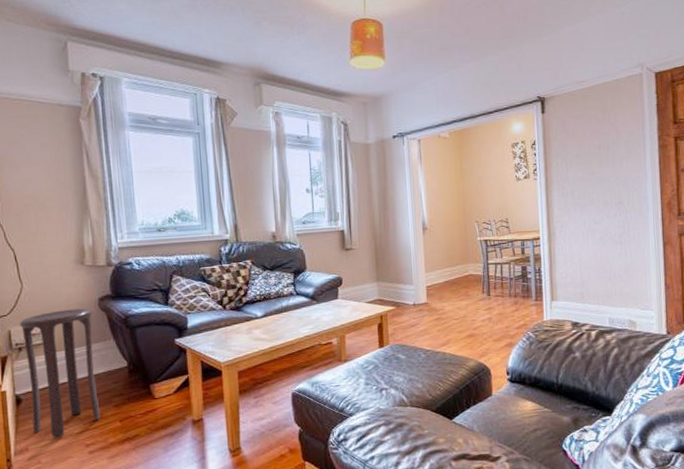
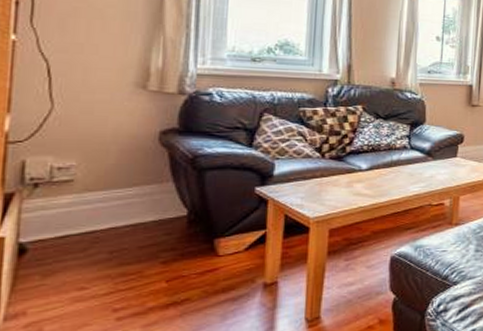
stool: present [19,308,101,438] -> none [38,141,148,300]

